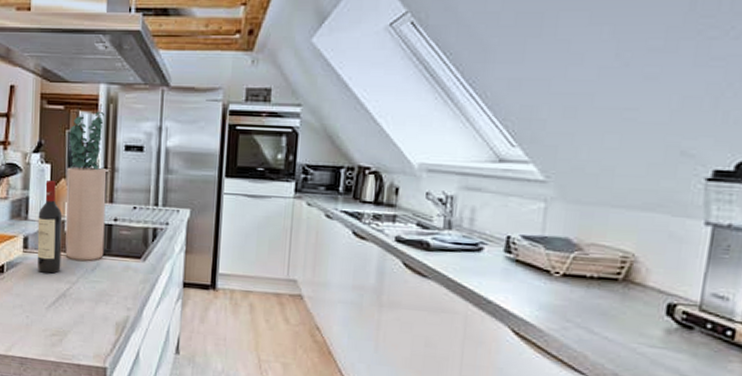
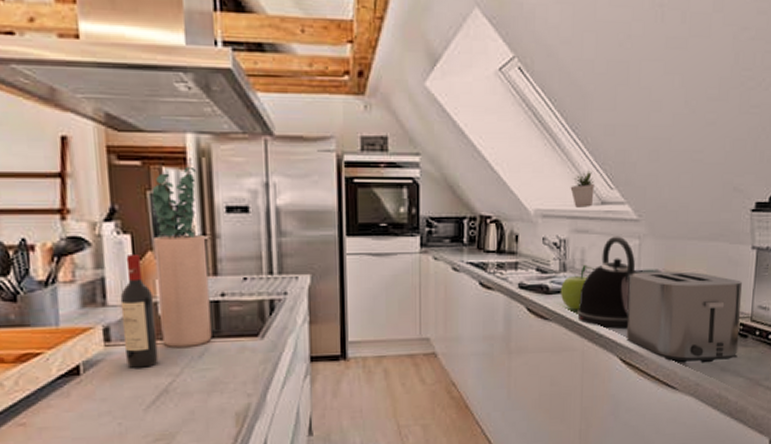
fruit: none [442,224,488,271] -> present [560,264,596,310]
kettle: none [461,196,540,298] -> present [577,236,637,328]
potted plant: none [462,126,493,165] -> present [570,170,595,207]
toaster: none [521,237,689,352] -> present [626,271,743,362]

